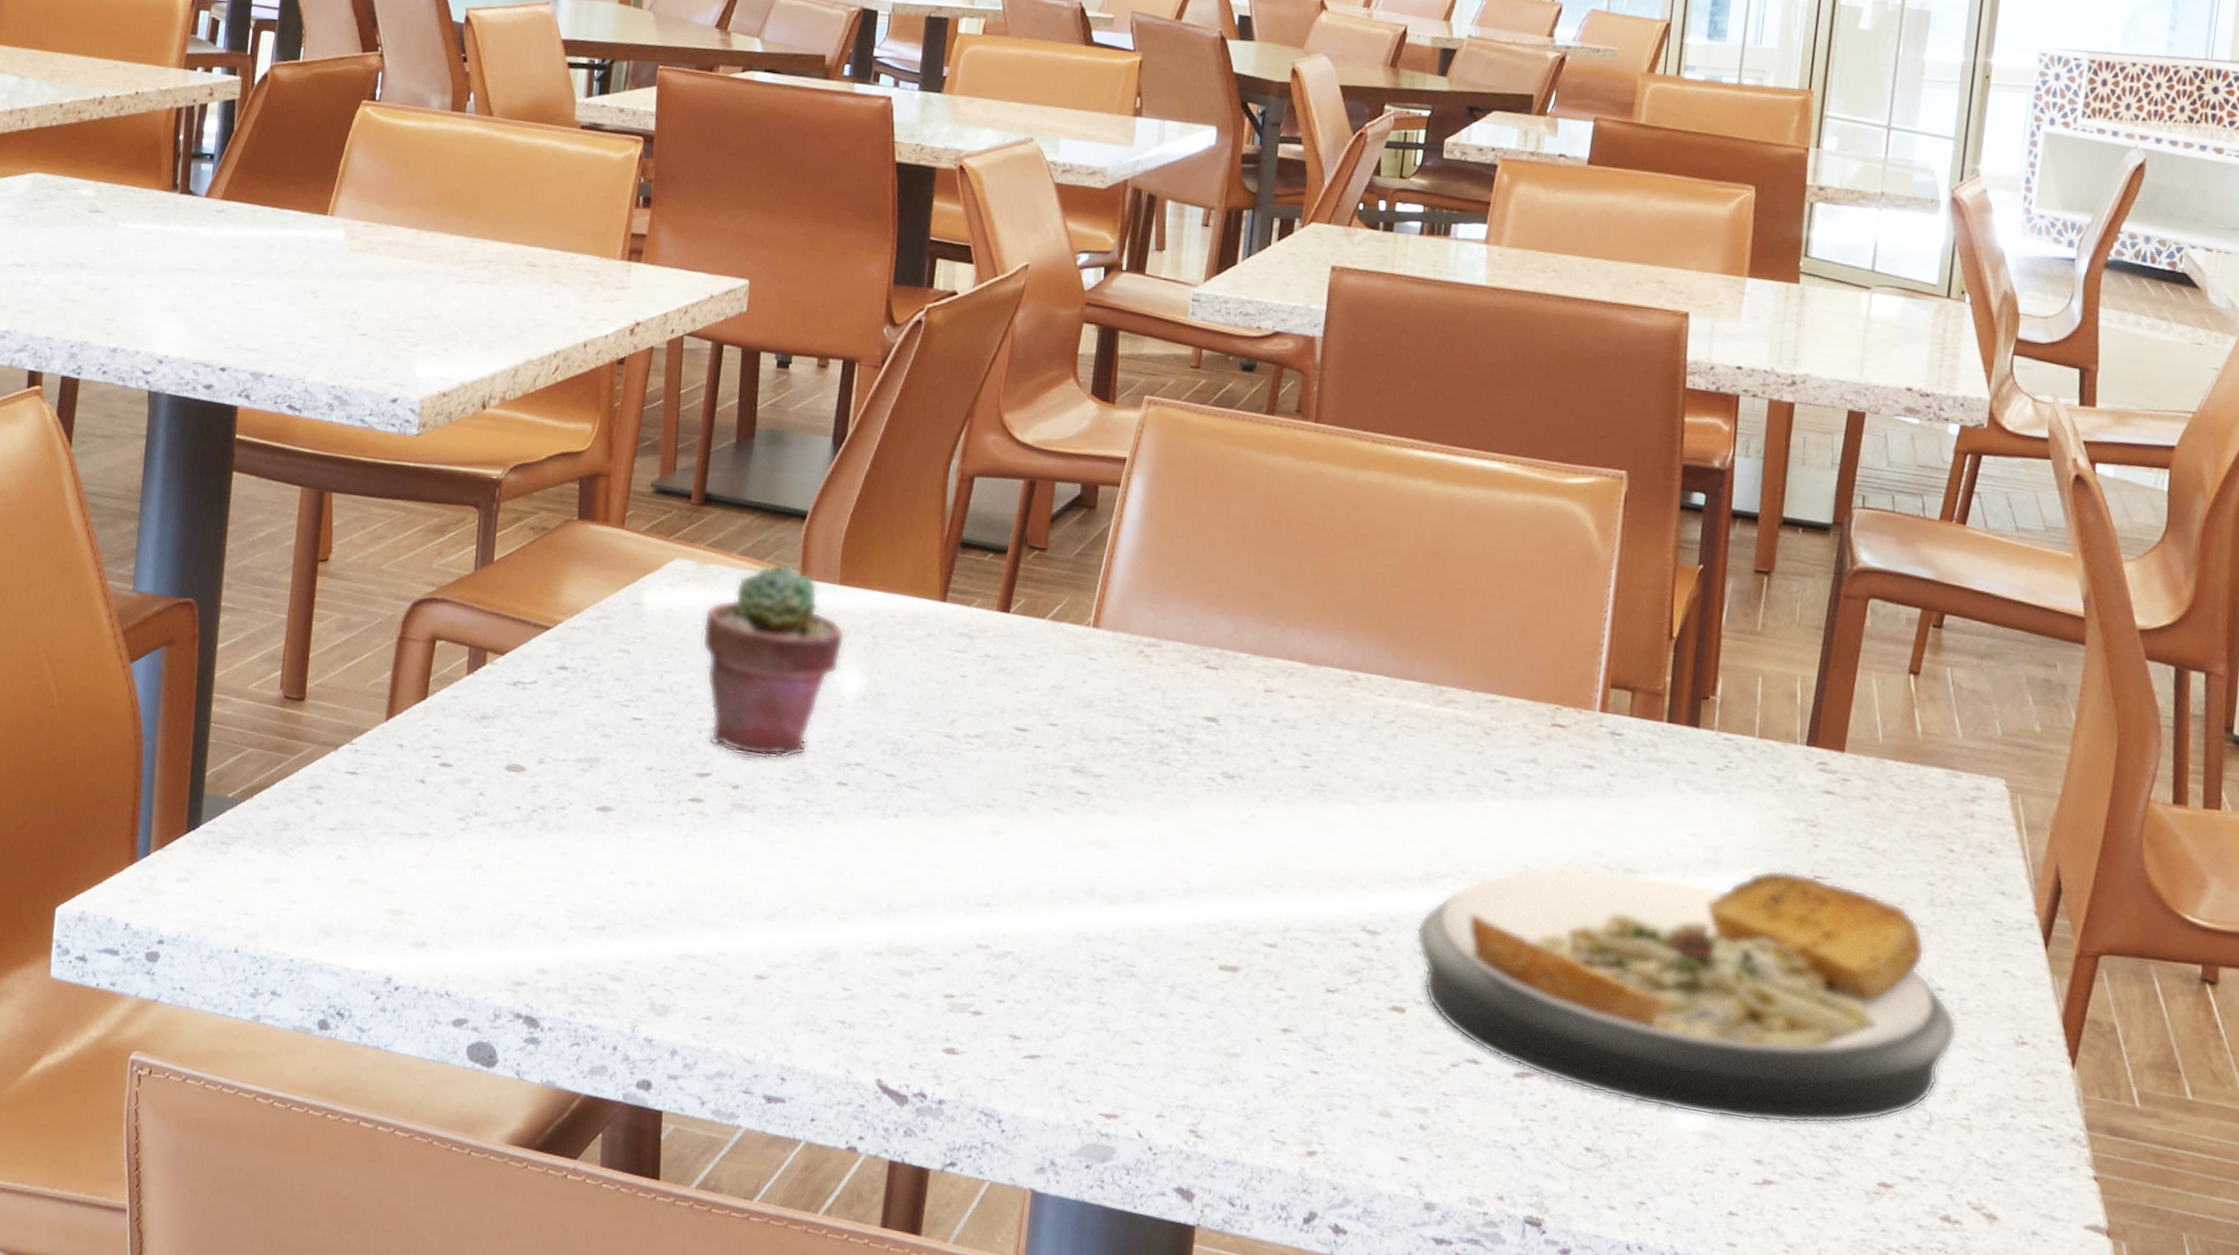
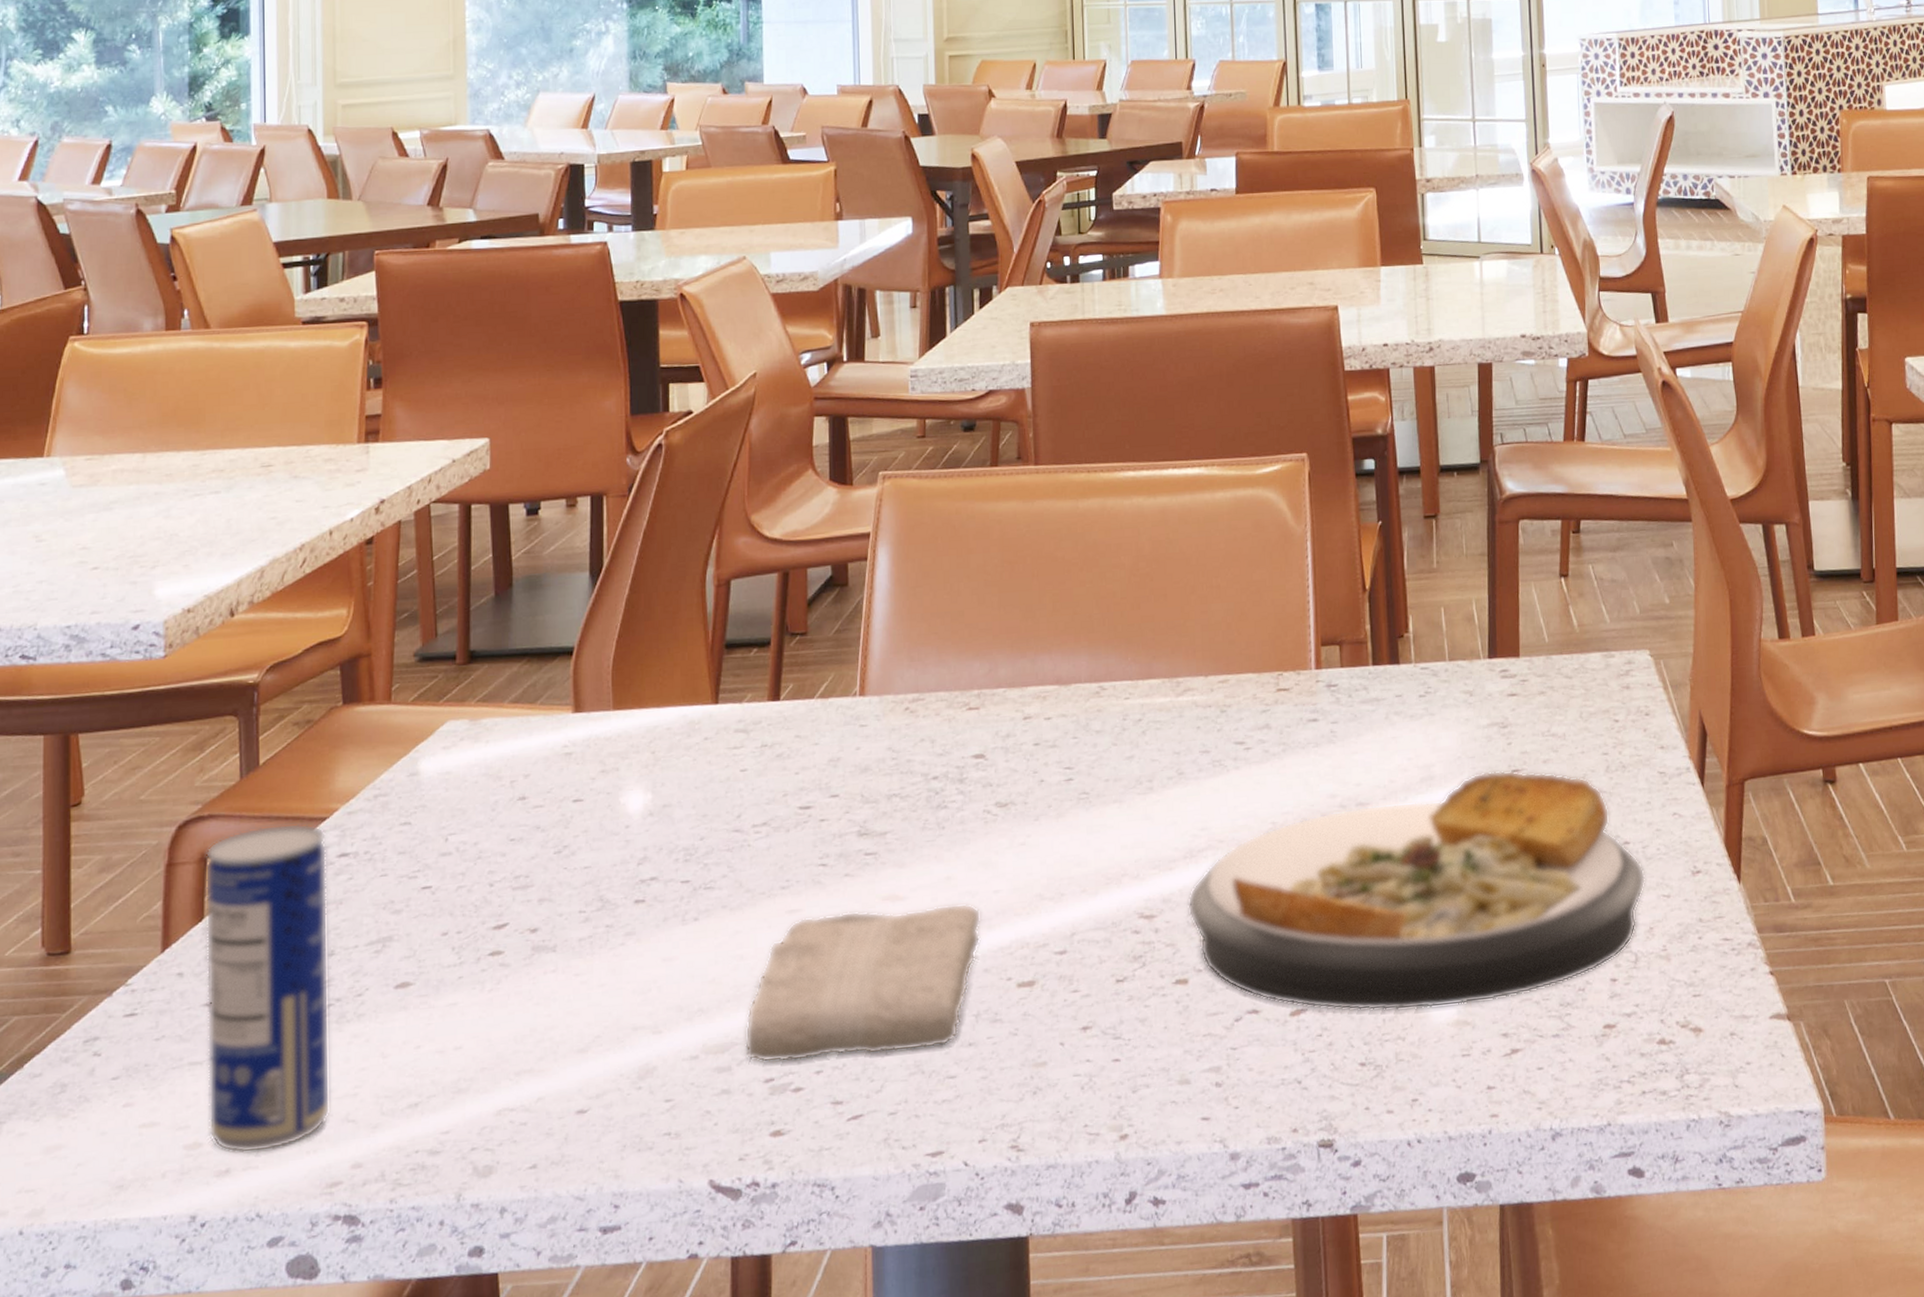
beverage can: none [411,620,548,936] -> present [205,823,331,1154]
potted succulent: present [701,562,845,760] -> none [482,700,625,899]
washcloth: none [928,841,1191,1009] -> present [745,903,981,1063]

